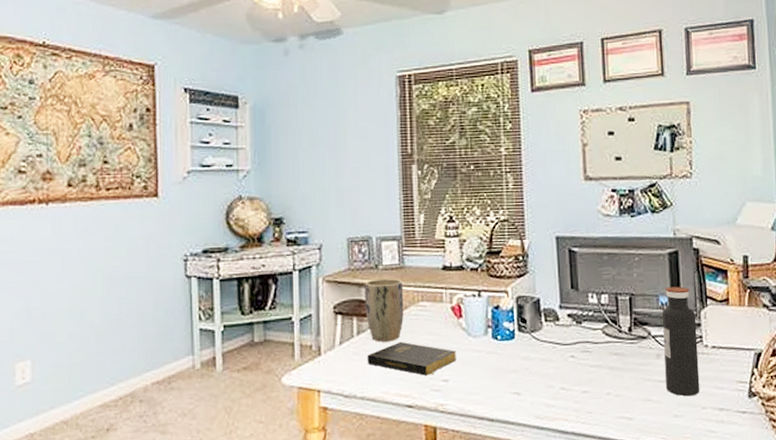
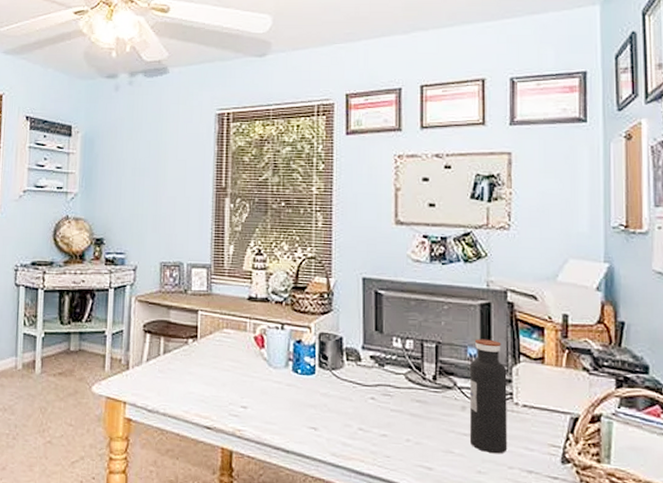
plant pot: present [364,278,404,342] -> none [172,303,210,364]
book: present [367,342,456,376] -> none [171,365,256,400]

